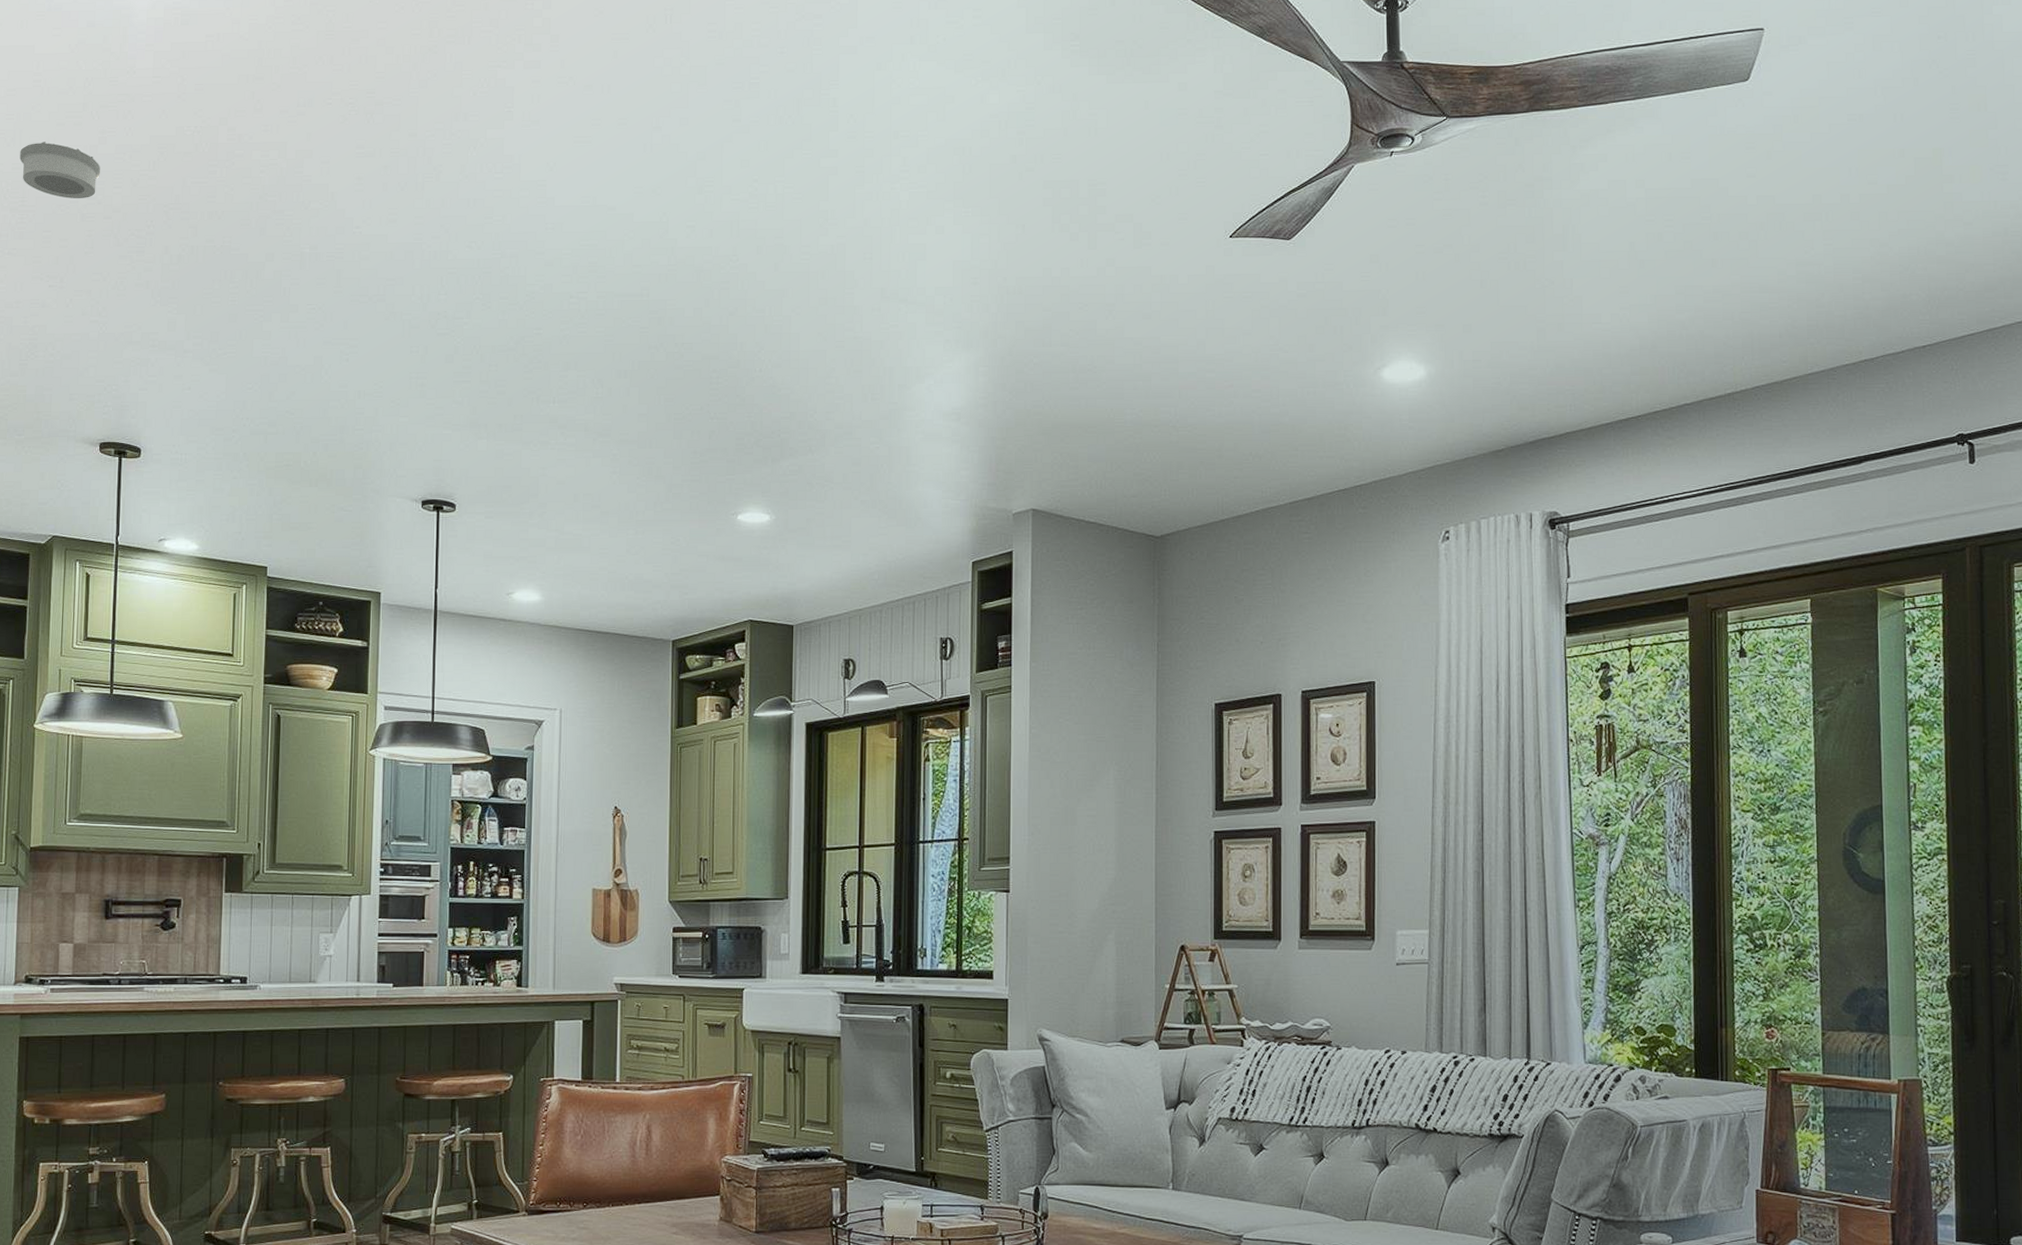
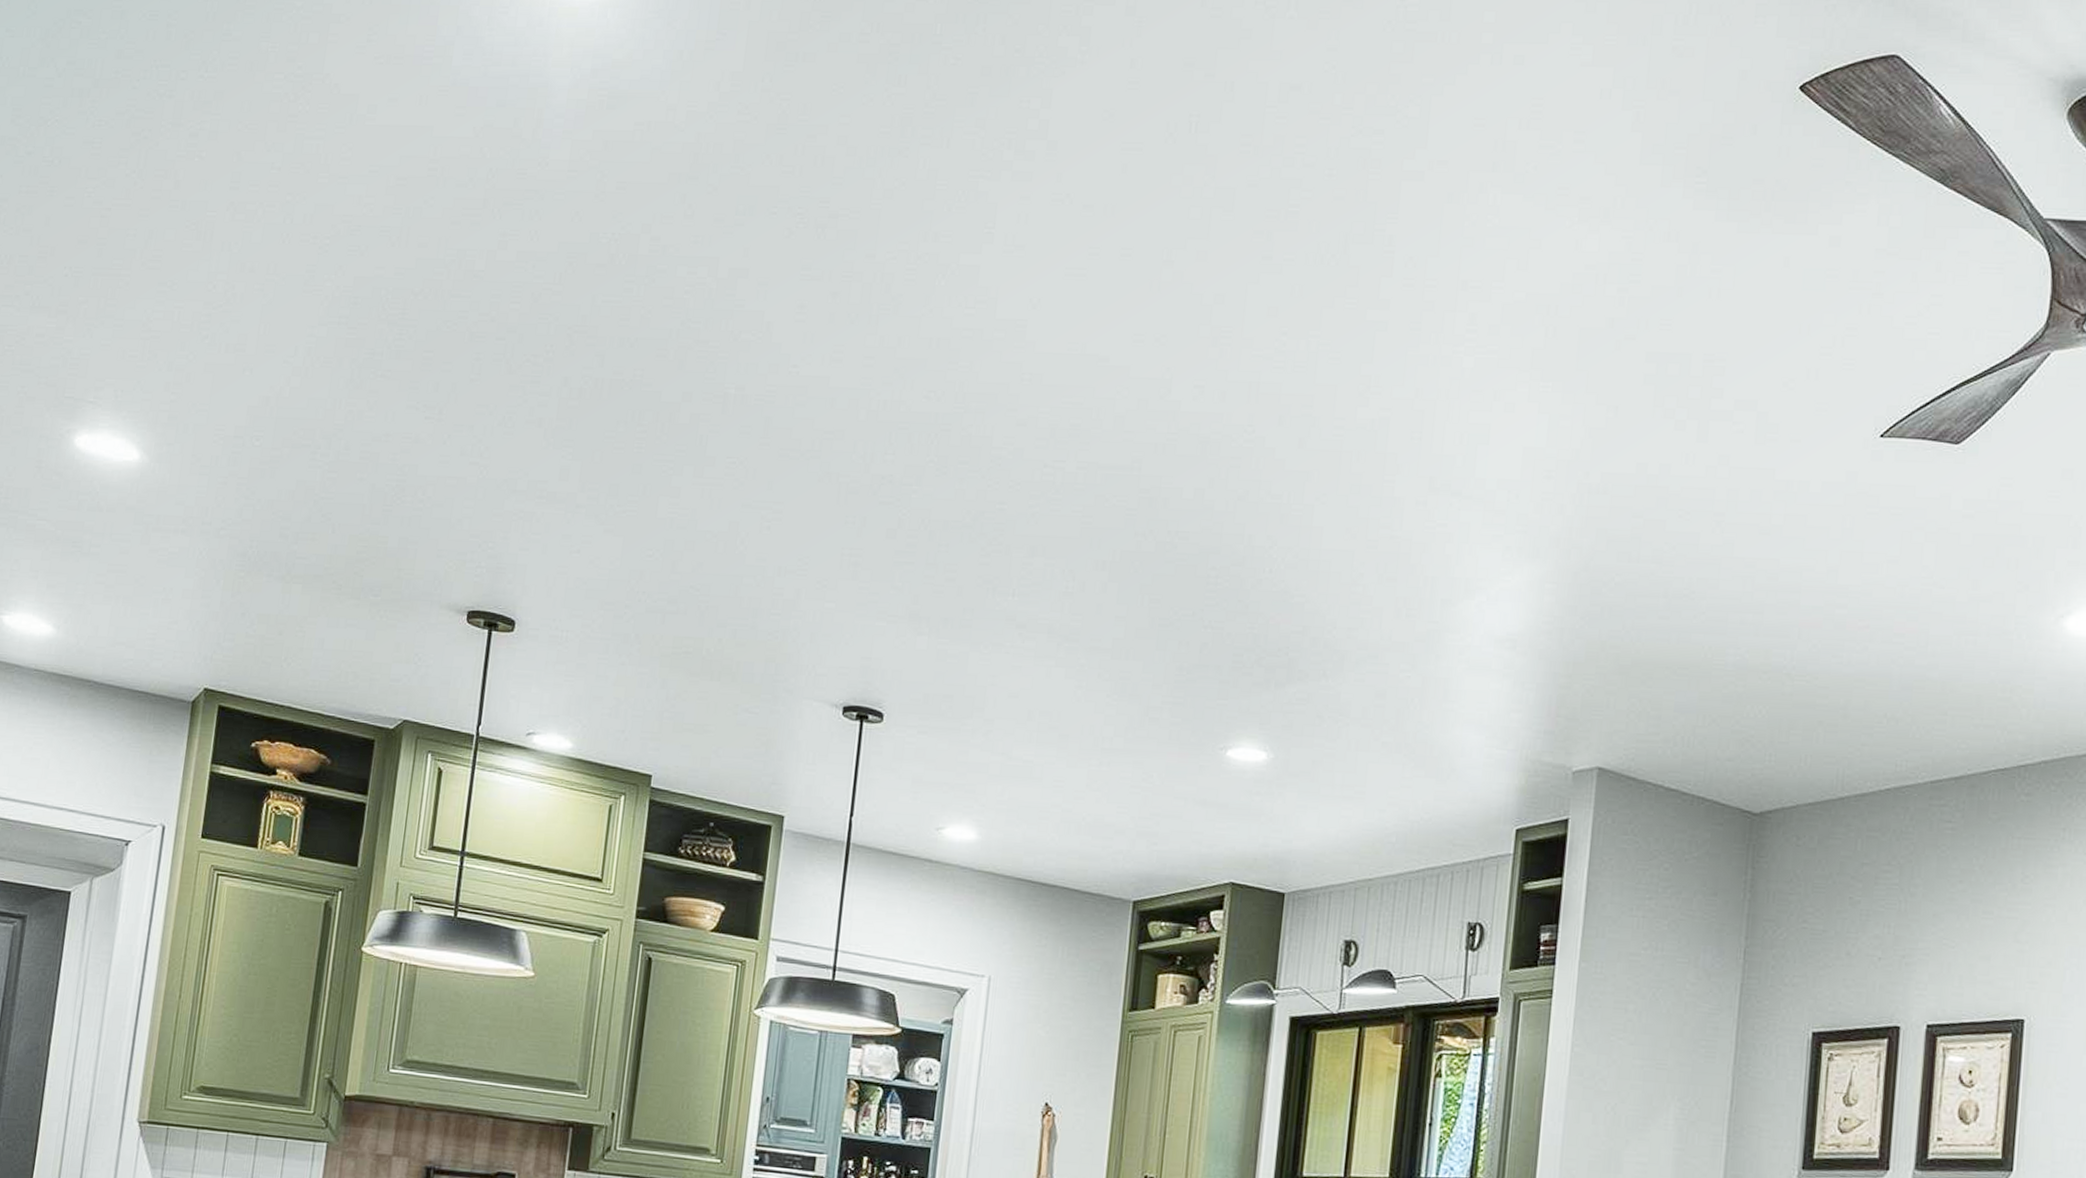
smoke detector: present [20,142,100,199] -> none [404,243,498,315]

